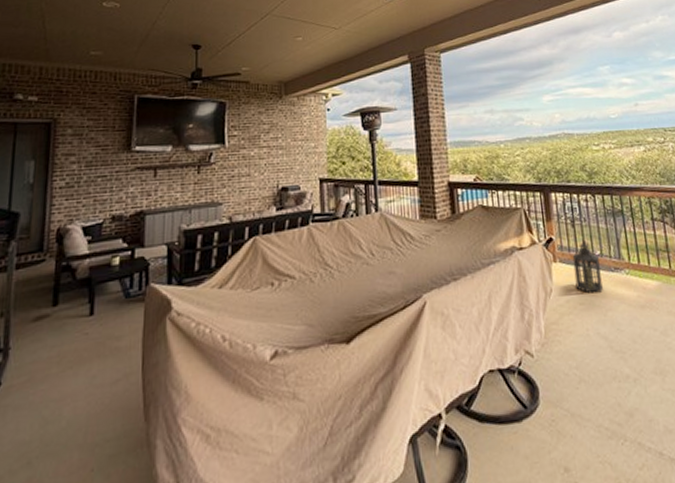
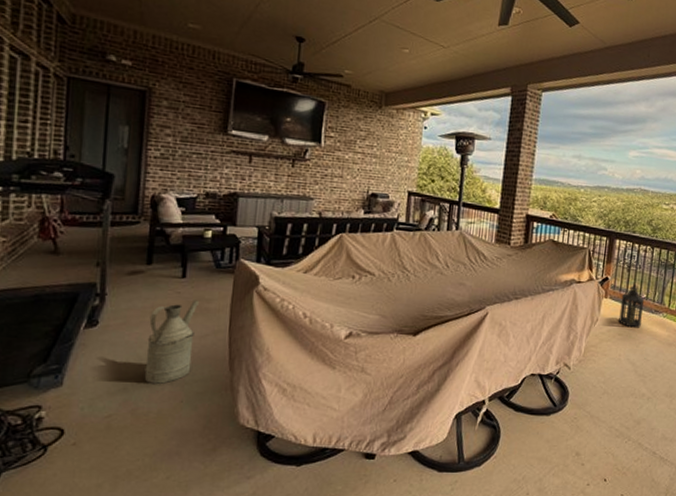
watering can: none [50,339,108,453] -> present [144,300,199,385]

